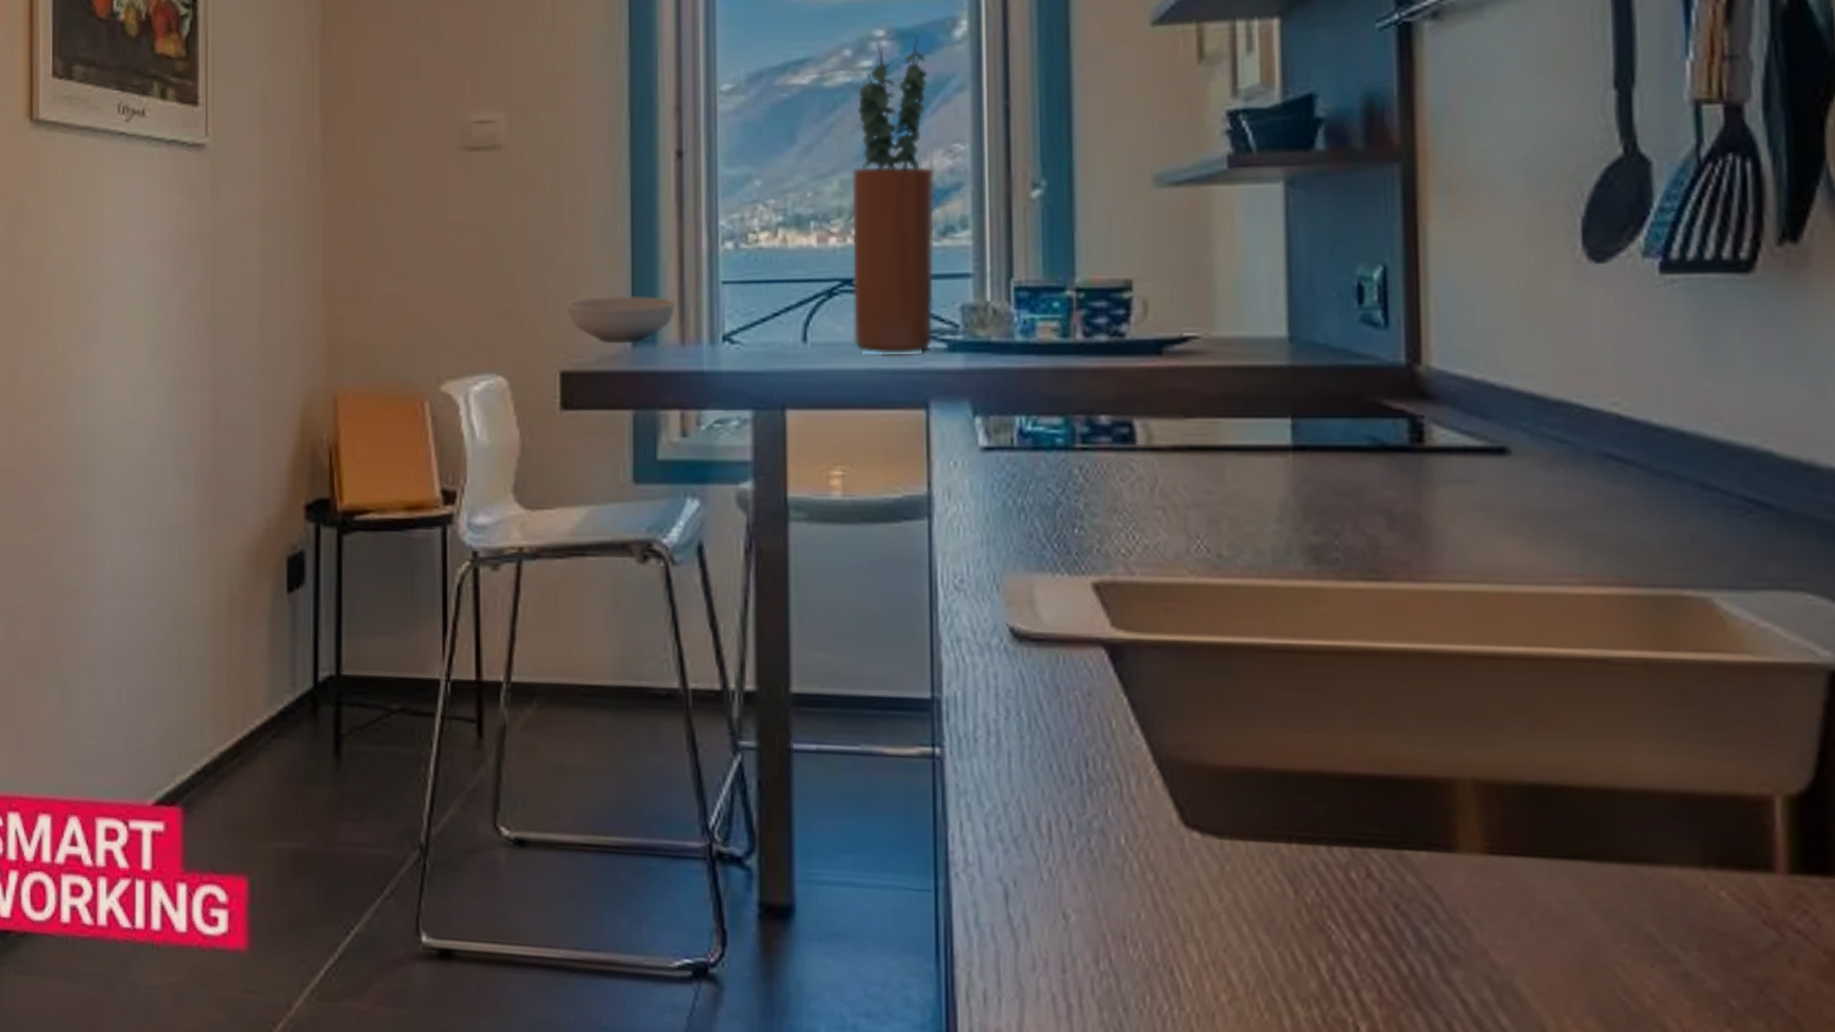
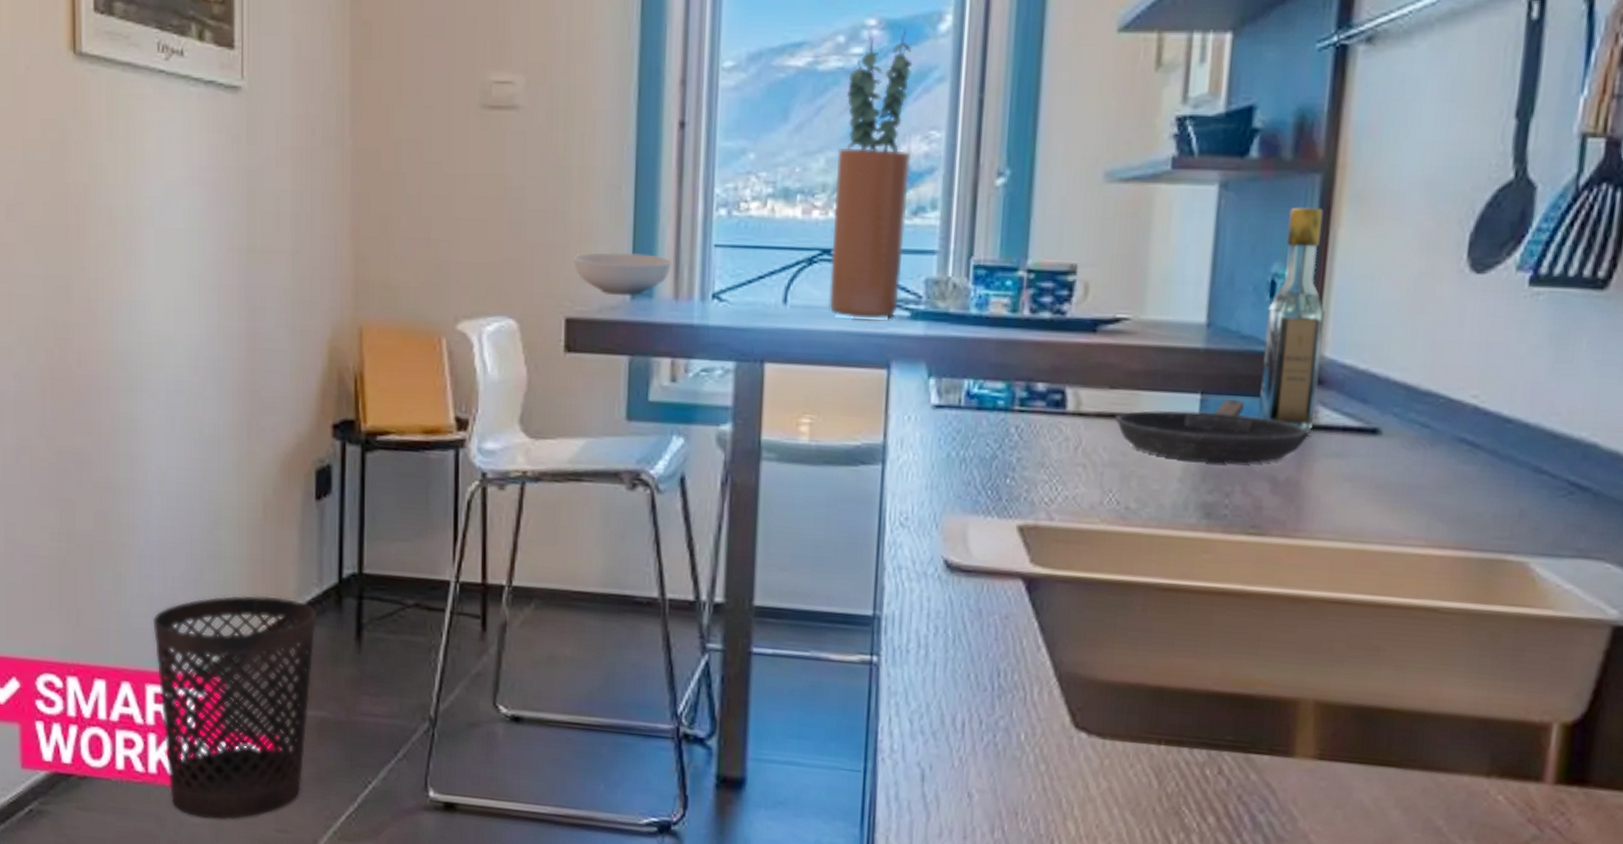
trash bin: none [105,706,290,980] -> present [153,595,318,820]
frying pan: none [1193,422,1425,499] -> present [1114,398,1310,464]
bottle: none [1357,200,1428,454] -> present [1258,207,1326,431]

